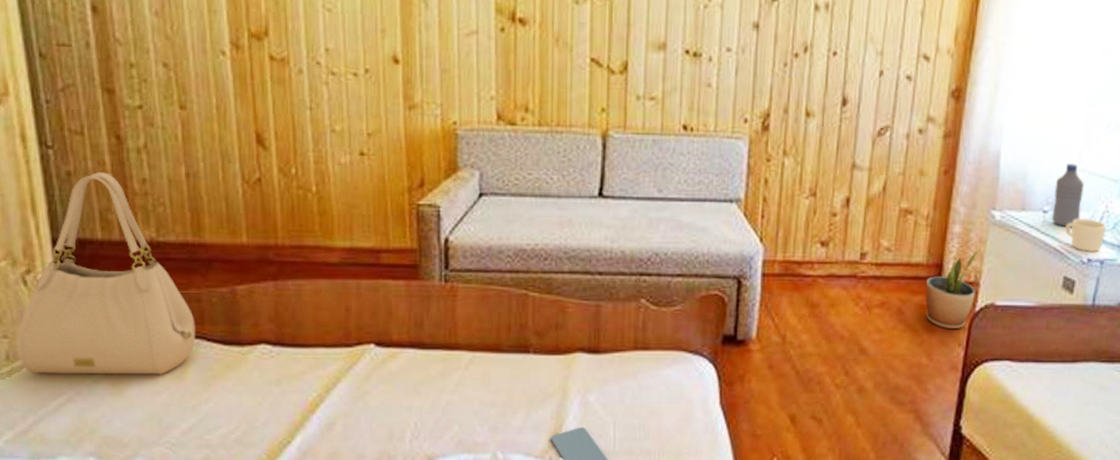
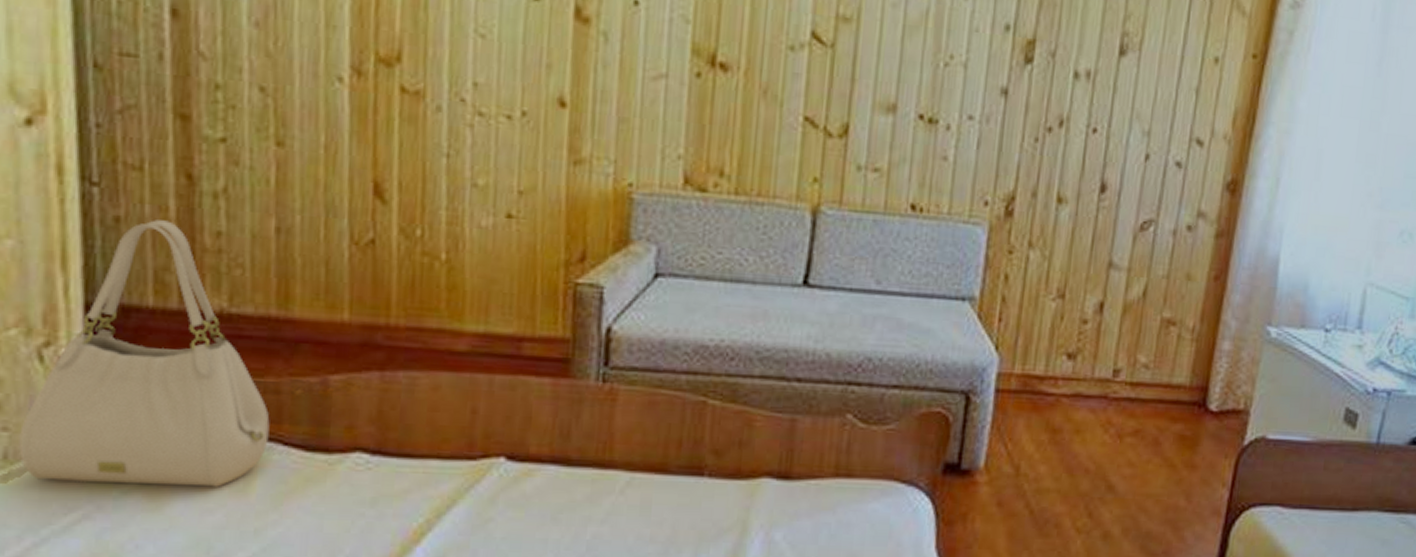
potted plant: present [925,249,980,330] -> none [1186,371,1252,466]
water bottle: present [1051,163,1084,228] -> none [1334,275,1372,350]
cup: present [1064,219,1107,253] -> none [1348,340,1396,381]

